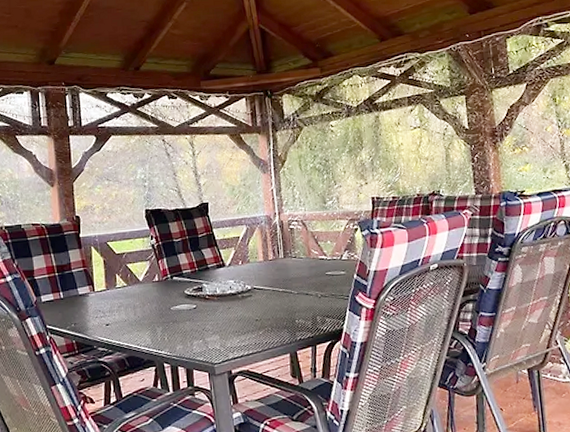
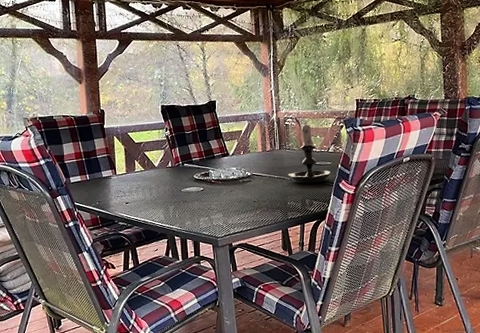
candle holder: none [294,223,345,298] -> present [287,120,331,184]

